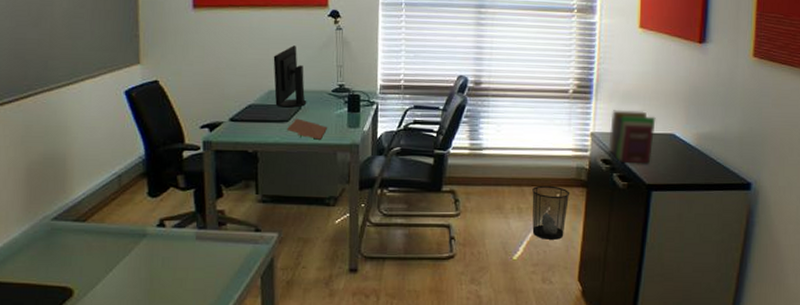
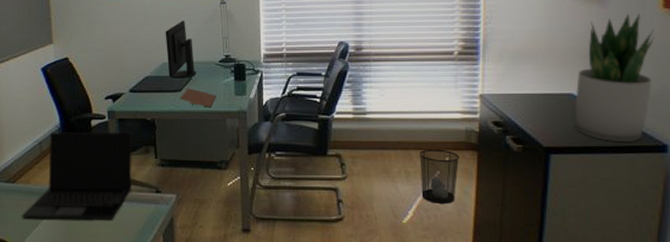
laptop: none [92,163,231,263] -> present [21,131,133,221]
books: present [607,110,656,164] -> none [498,71,552,126]
planter: none [675,60,745,181] -> present [575,13,654,143]

